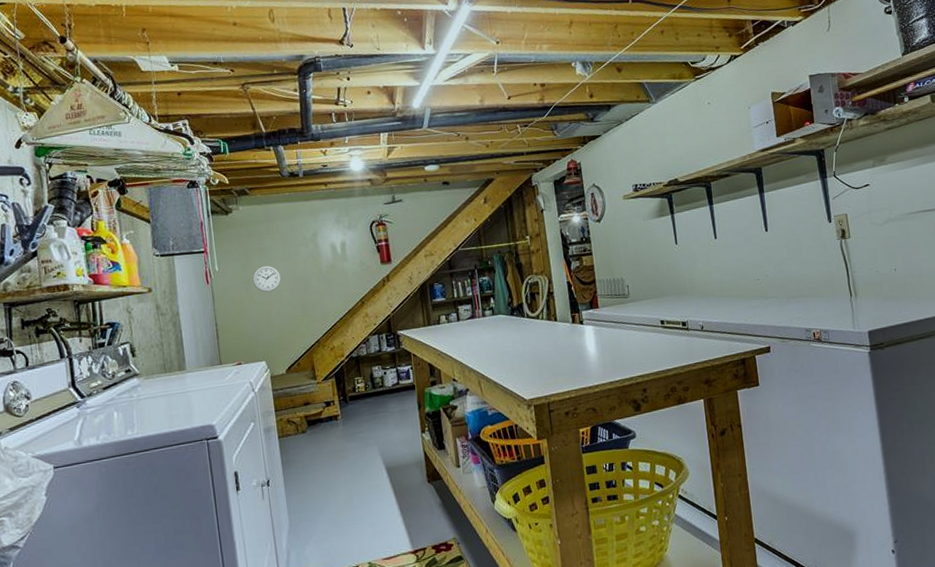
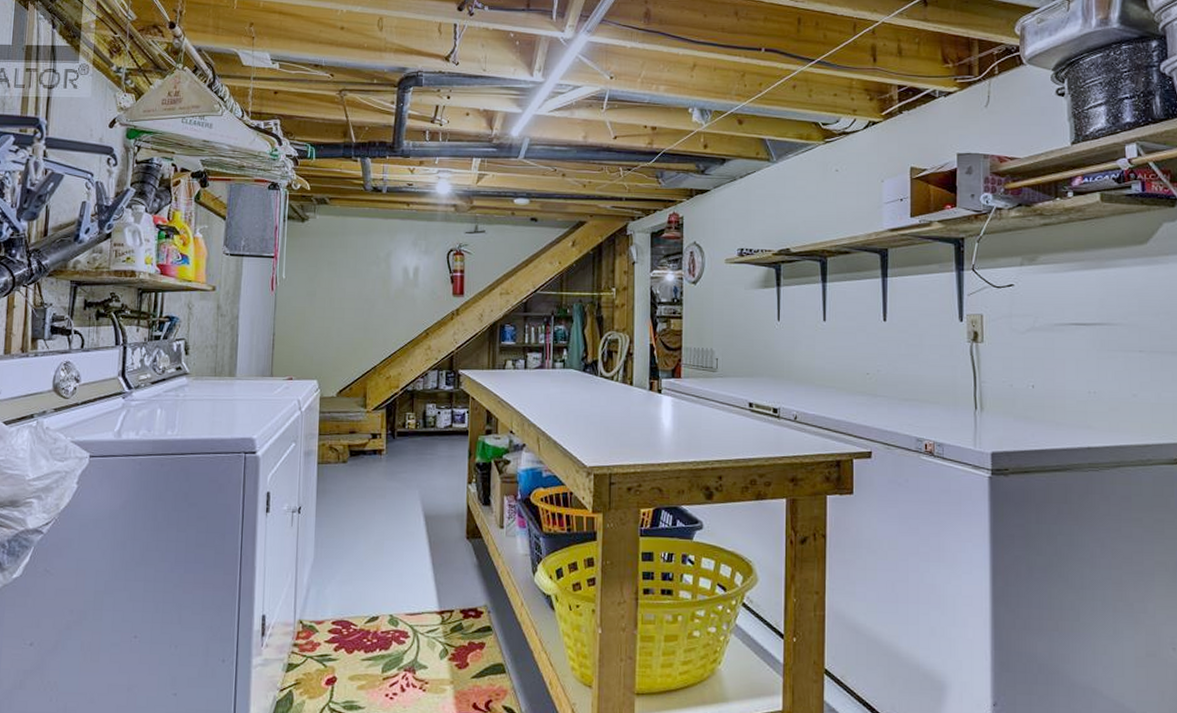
wall clock: present [252,265,282,293] -> none [317,280,348,309]

